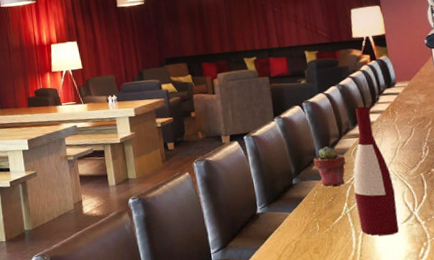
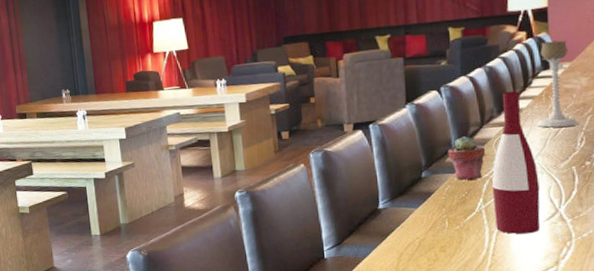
candle holder: none [383,62,421,139] -> present [536,40,578,128]

